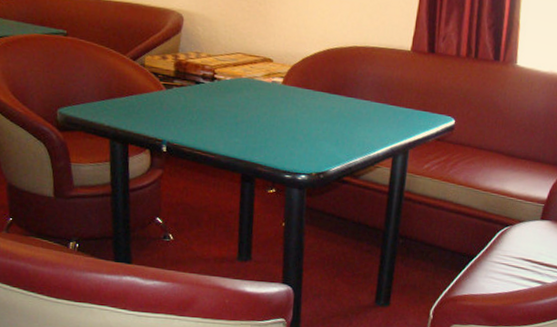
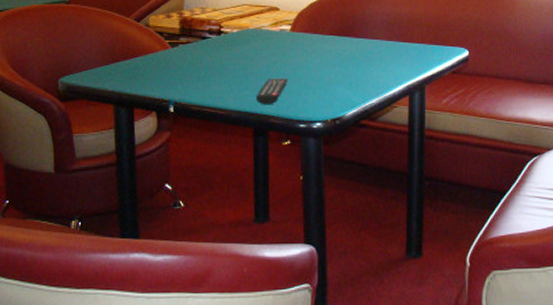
remote control: none [245,127,277,153] -> present [256,78,288,104]

